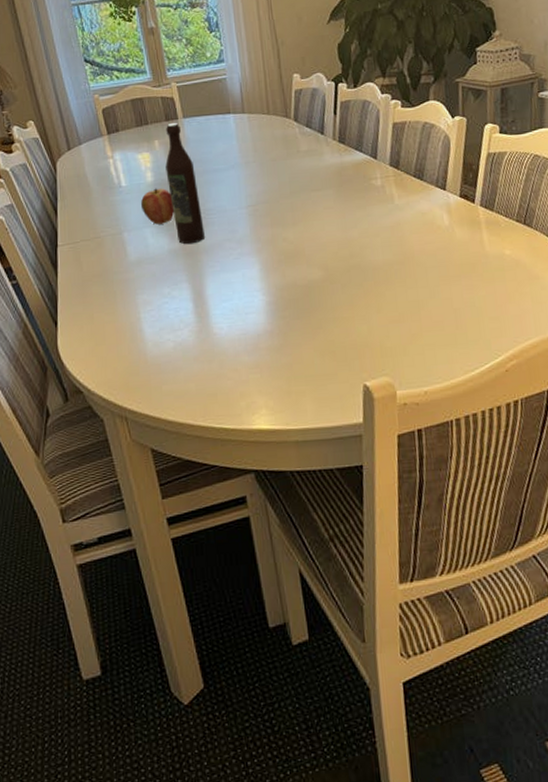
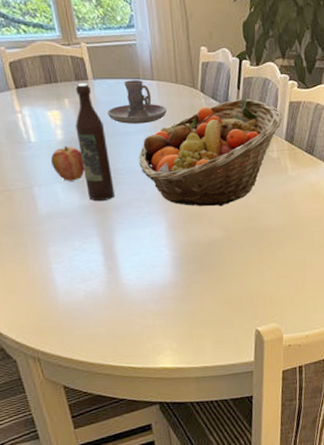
candle holder: none [197,115,259,161] -> present [107,80,167,124]
fruit basket: none [229,123,386,245] -> present [139,98,283,207]

